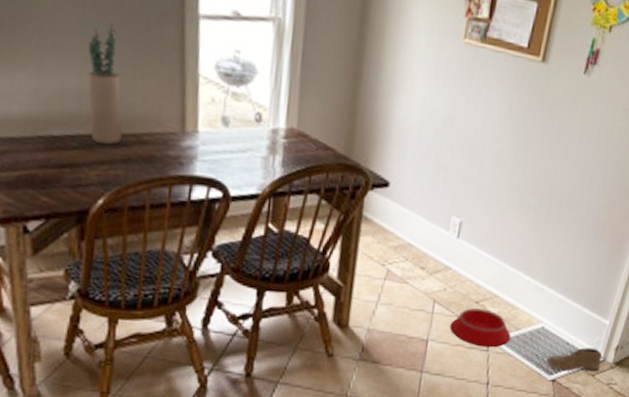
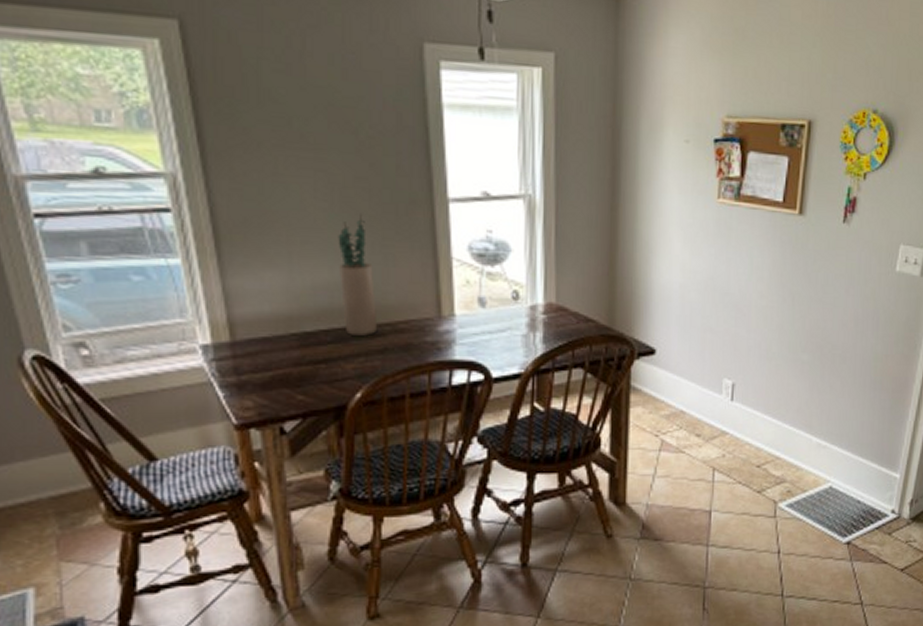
pet bowl: present [450,308,511,348] -> none [733,473,797,514]
boot: present [546,347,602,372] -> none [838,504,897,531]

